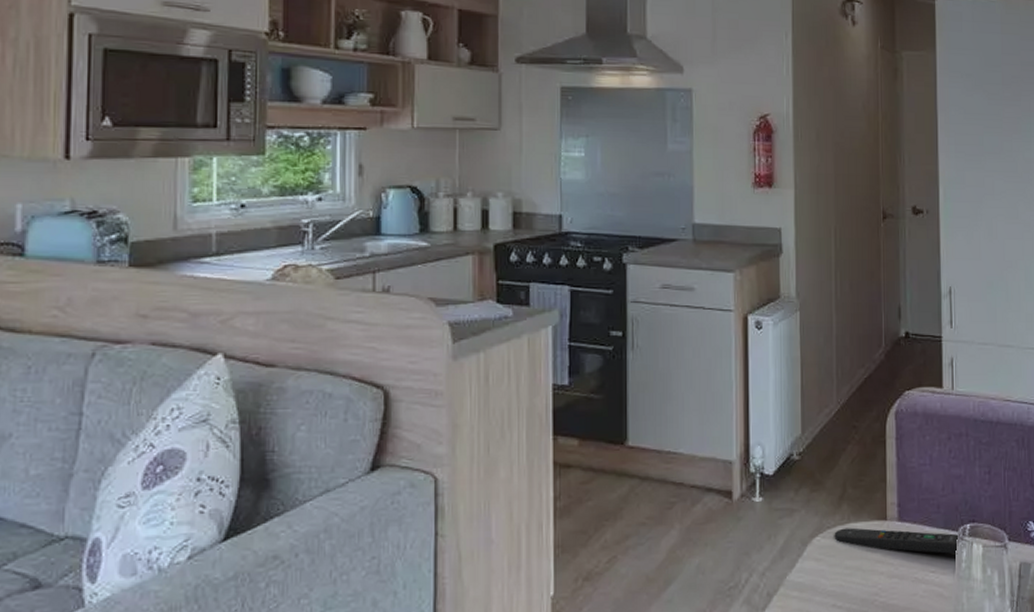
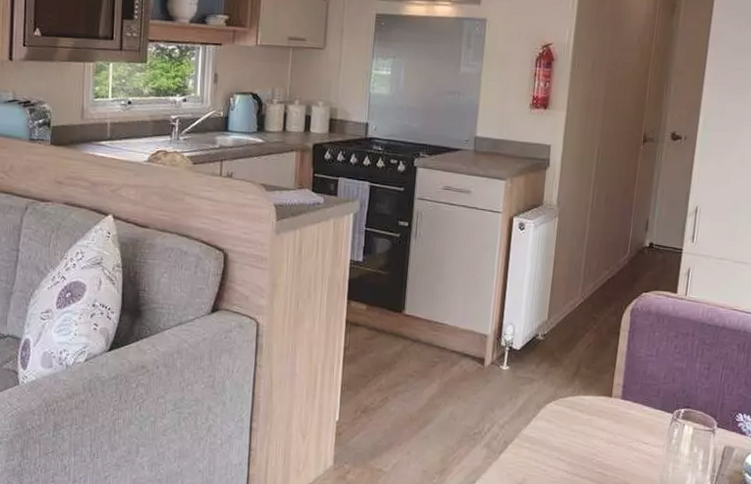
remote control: present [834,527,960,555] -> none [565,399,674,432]

